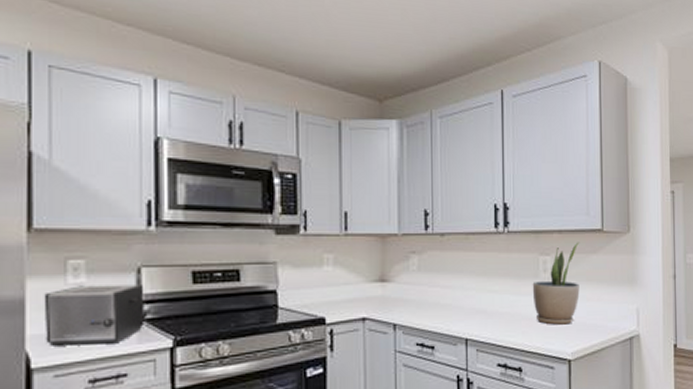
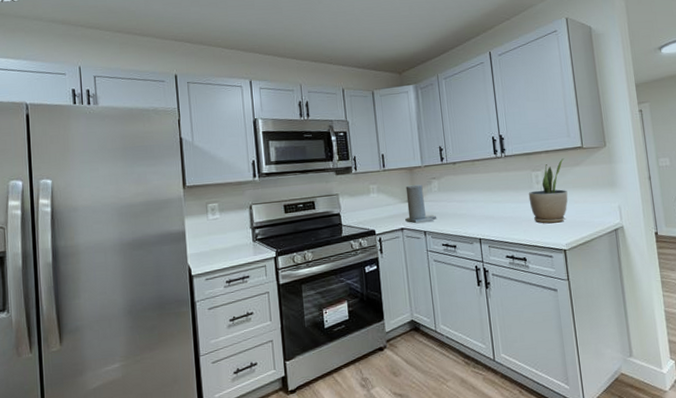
toaster: present [44,285,144,346] -> none [196,216,257,260]
paper towel: none [369,259,413,313] -> present [405,184,437,224]

